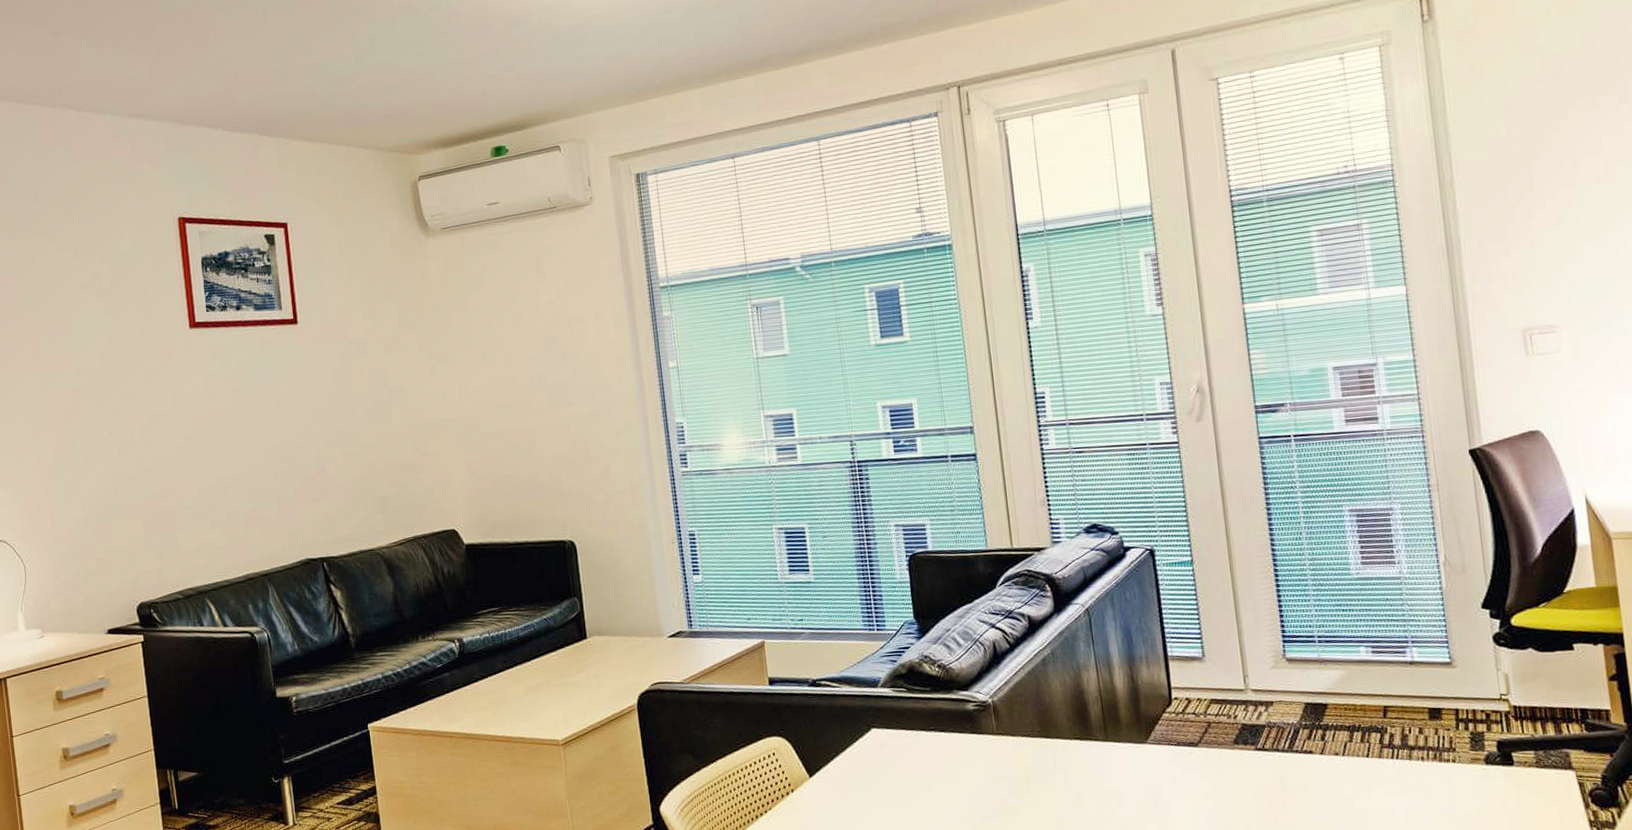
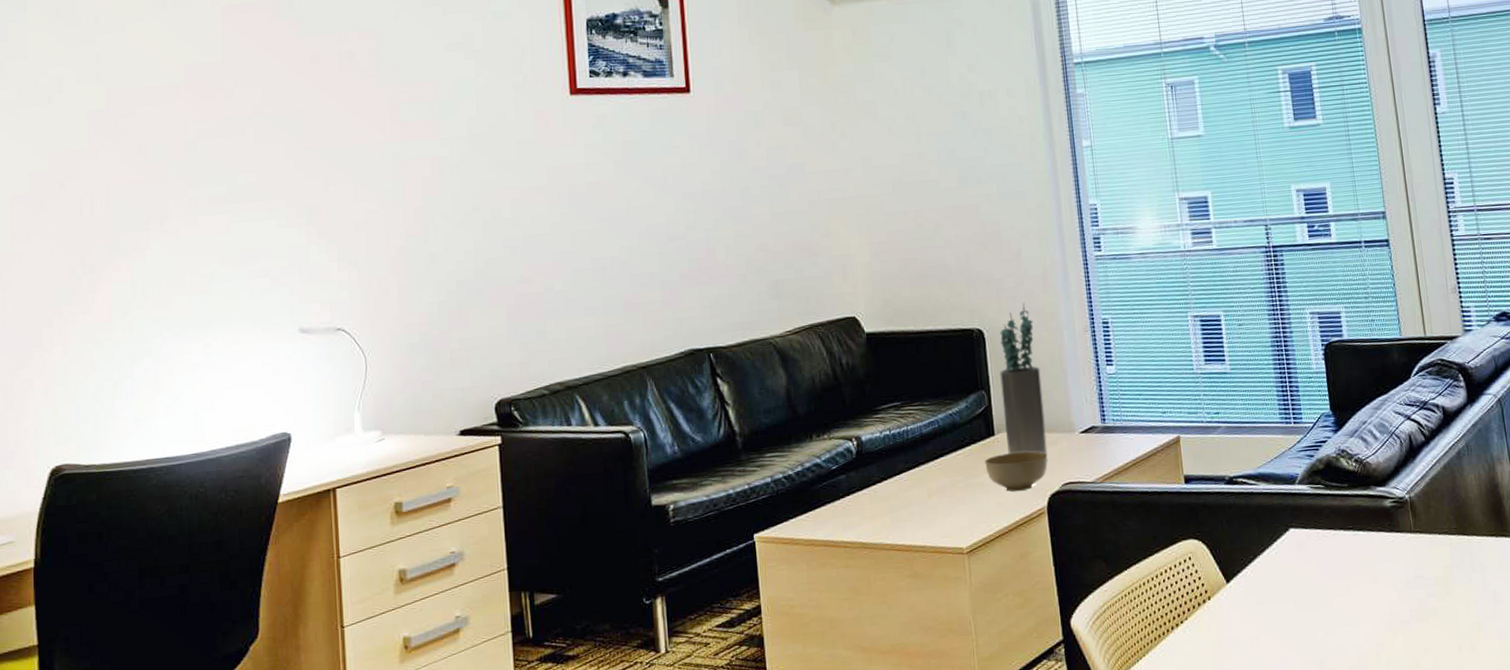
bowl: none [578,653,638,690] -> present [985,451,1048,492]
vase: none [591,516,637,657] -> present [1000,302,1048,455]

